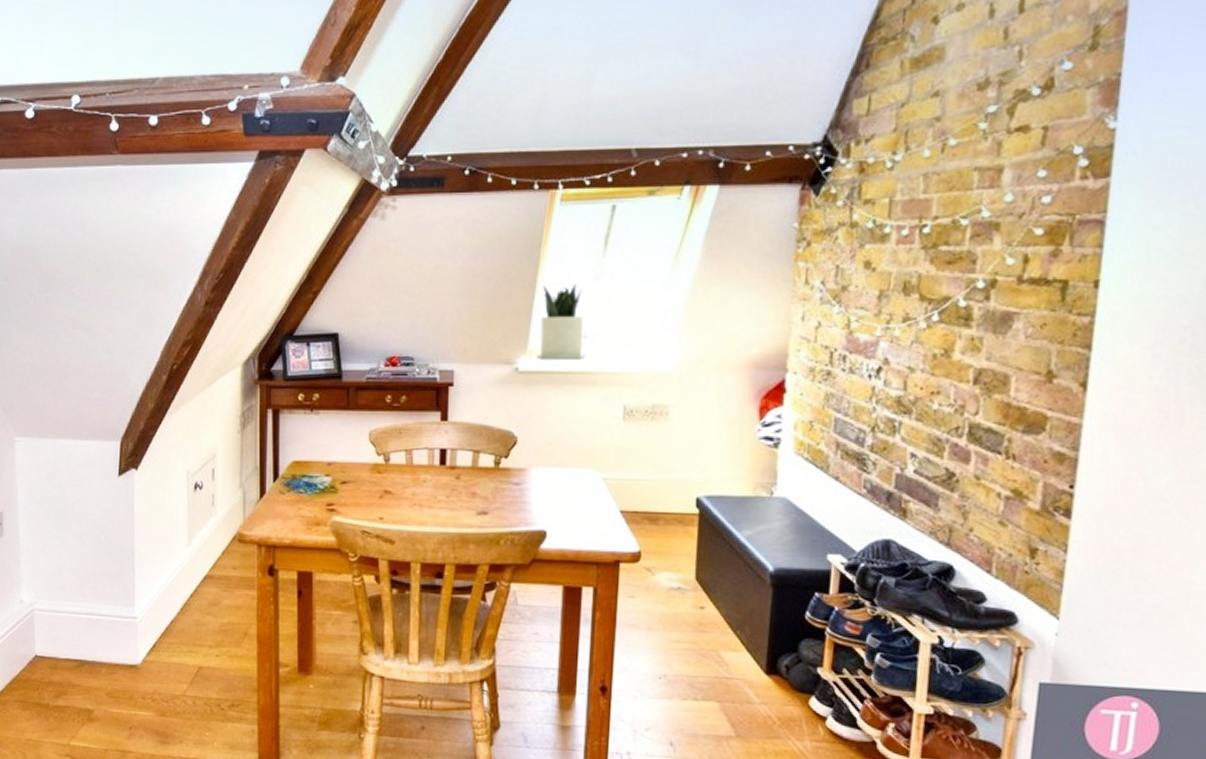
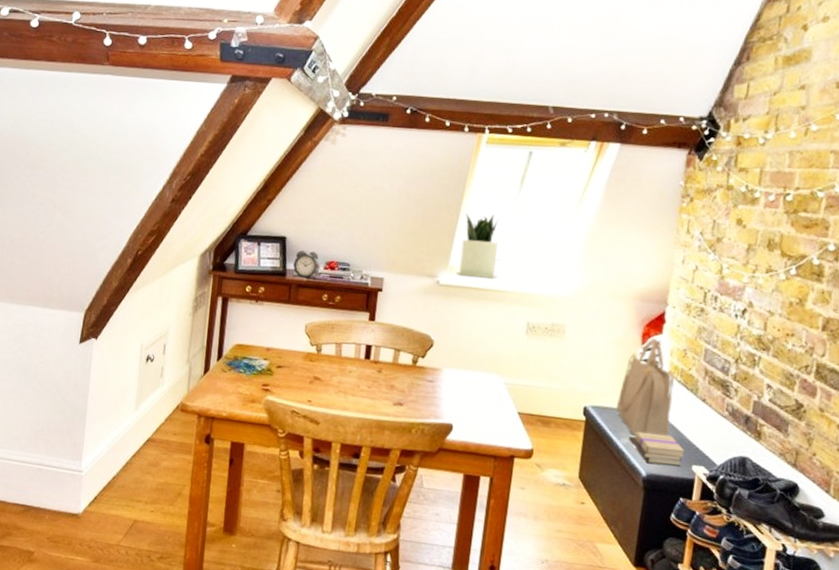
alarm clock: none [349,347,379,380] -> present [292,250,320,280]
handbag: none [733,411,801,525] -> present [615,338,675,436]
books: none [750,520,817,557] -> present [628,431,684,467]

